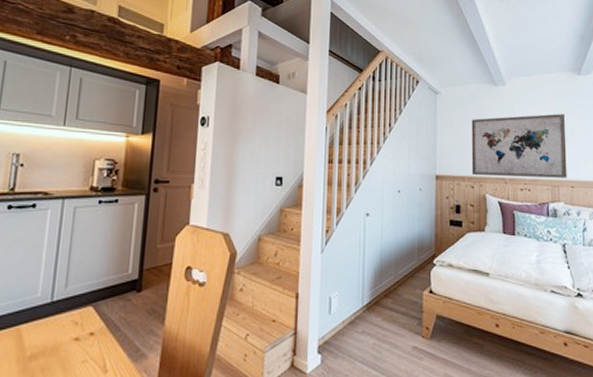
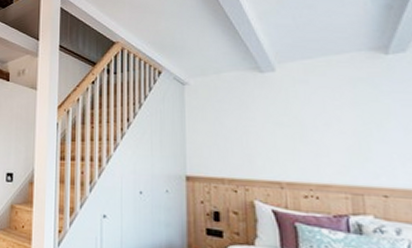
wall art: present [471,113,567,178] -> none [230,102,376,185]

